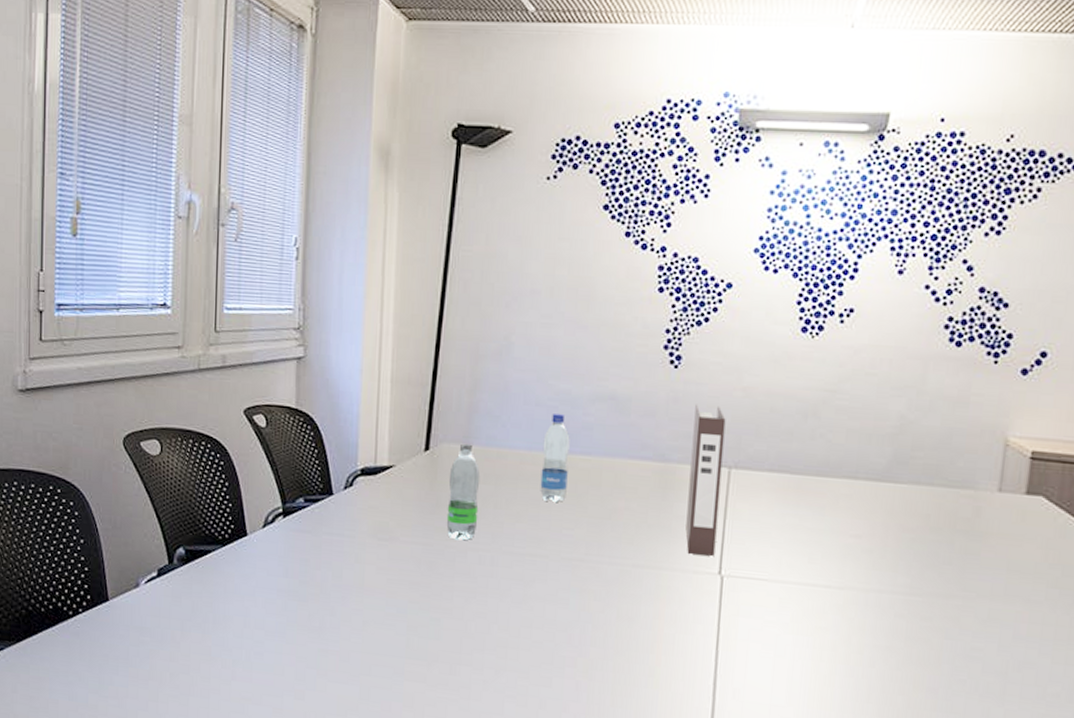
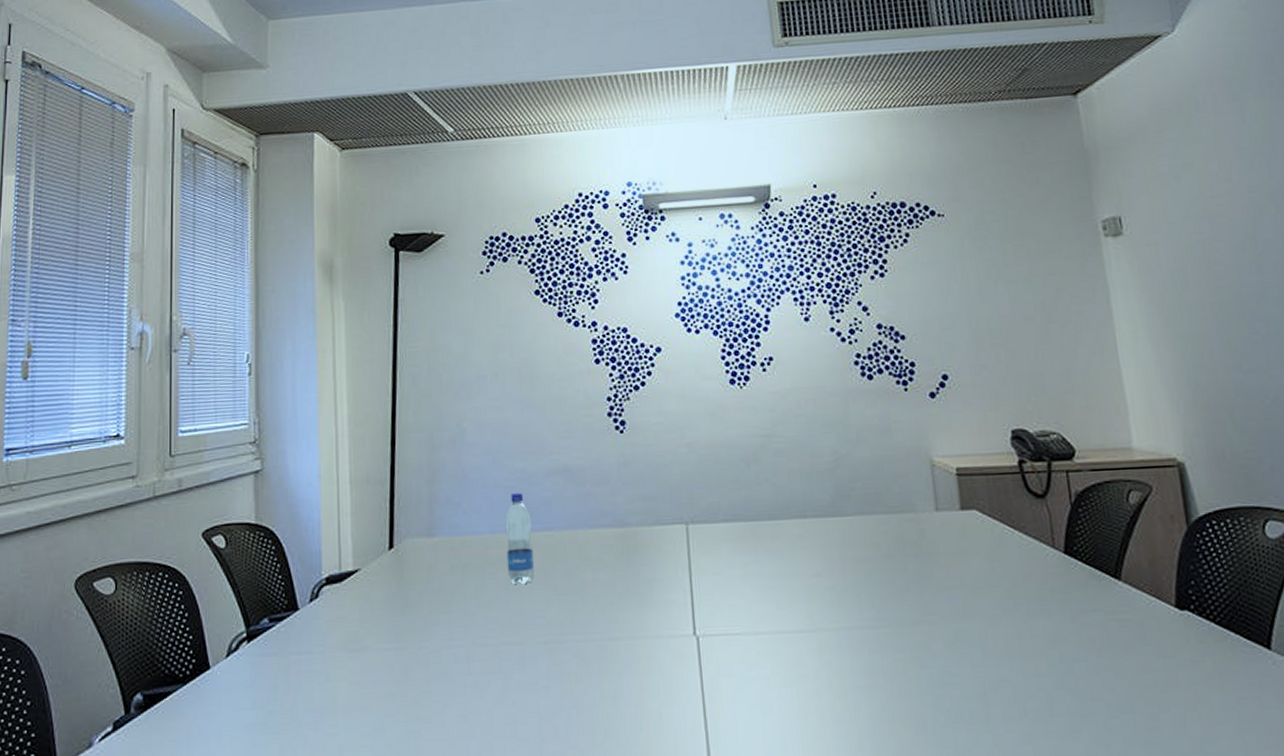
bottle: present [446,443,481,541] -> none [415,536,449,640]
binder: present [685,404,726,556] -> none [645,464,687,618]

